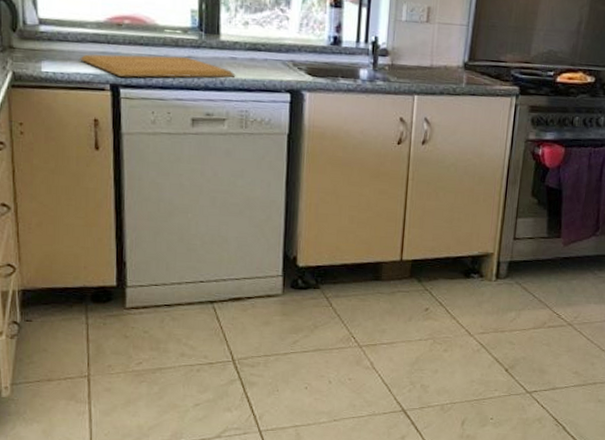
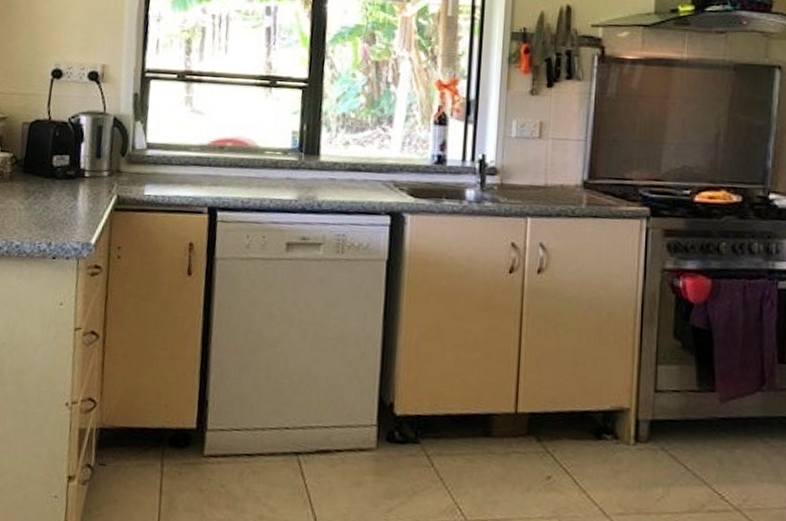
chopping board: present [80,54,236,78] -> none [181,177,334,201]

